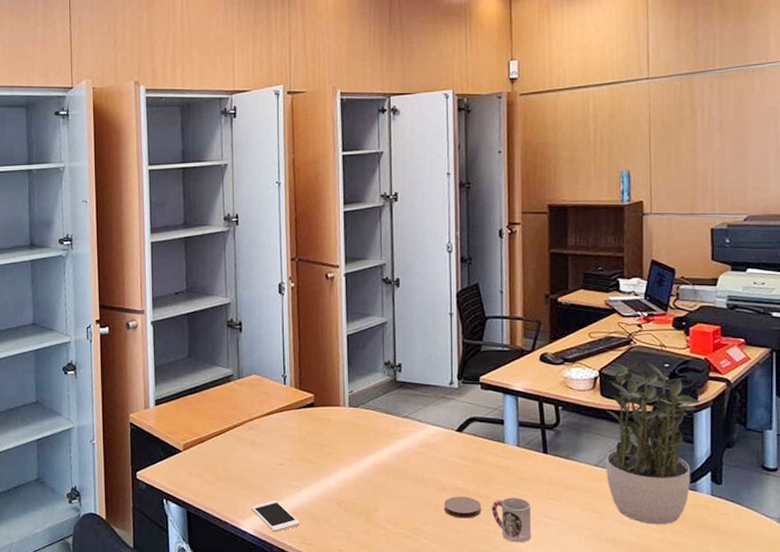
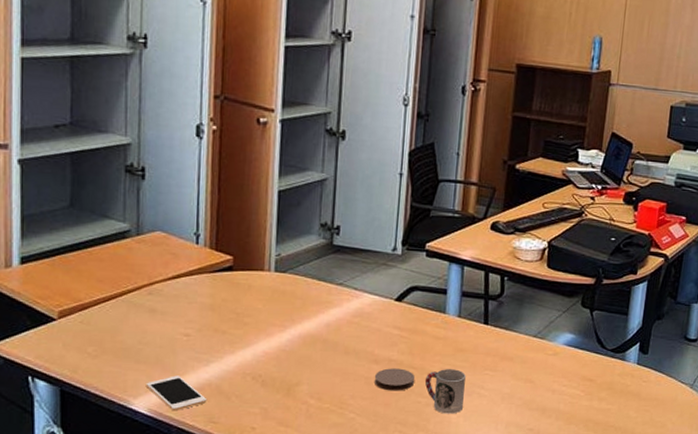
potted plant: present [606,358,701,525] -> none [543,231,640,393]

